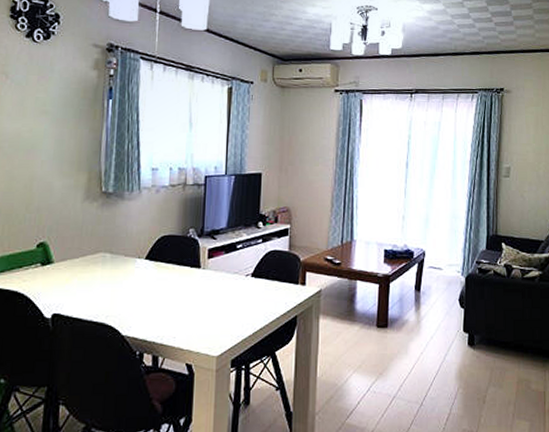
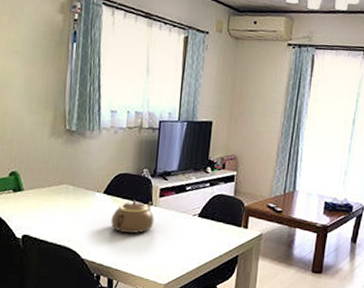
teapot: none [154,264,203,301] -> present [111,200,154,233]

